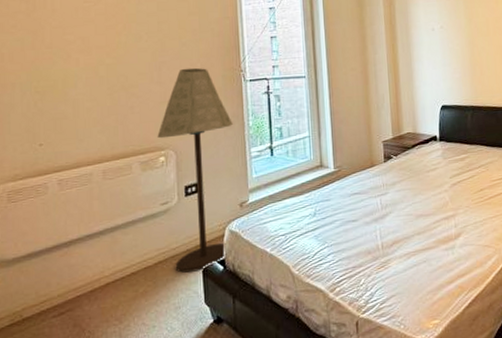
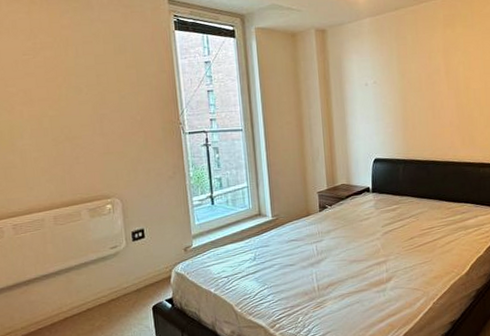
floor lamp: present [157,67,234,273] -> none [103,120,175,310]

